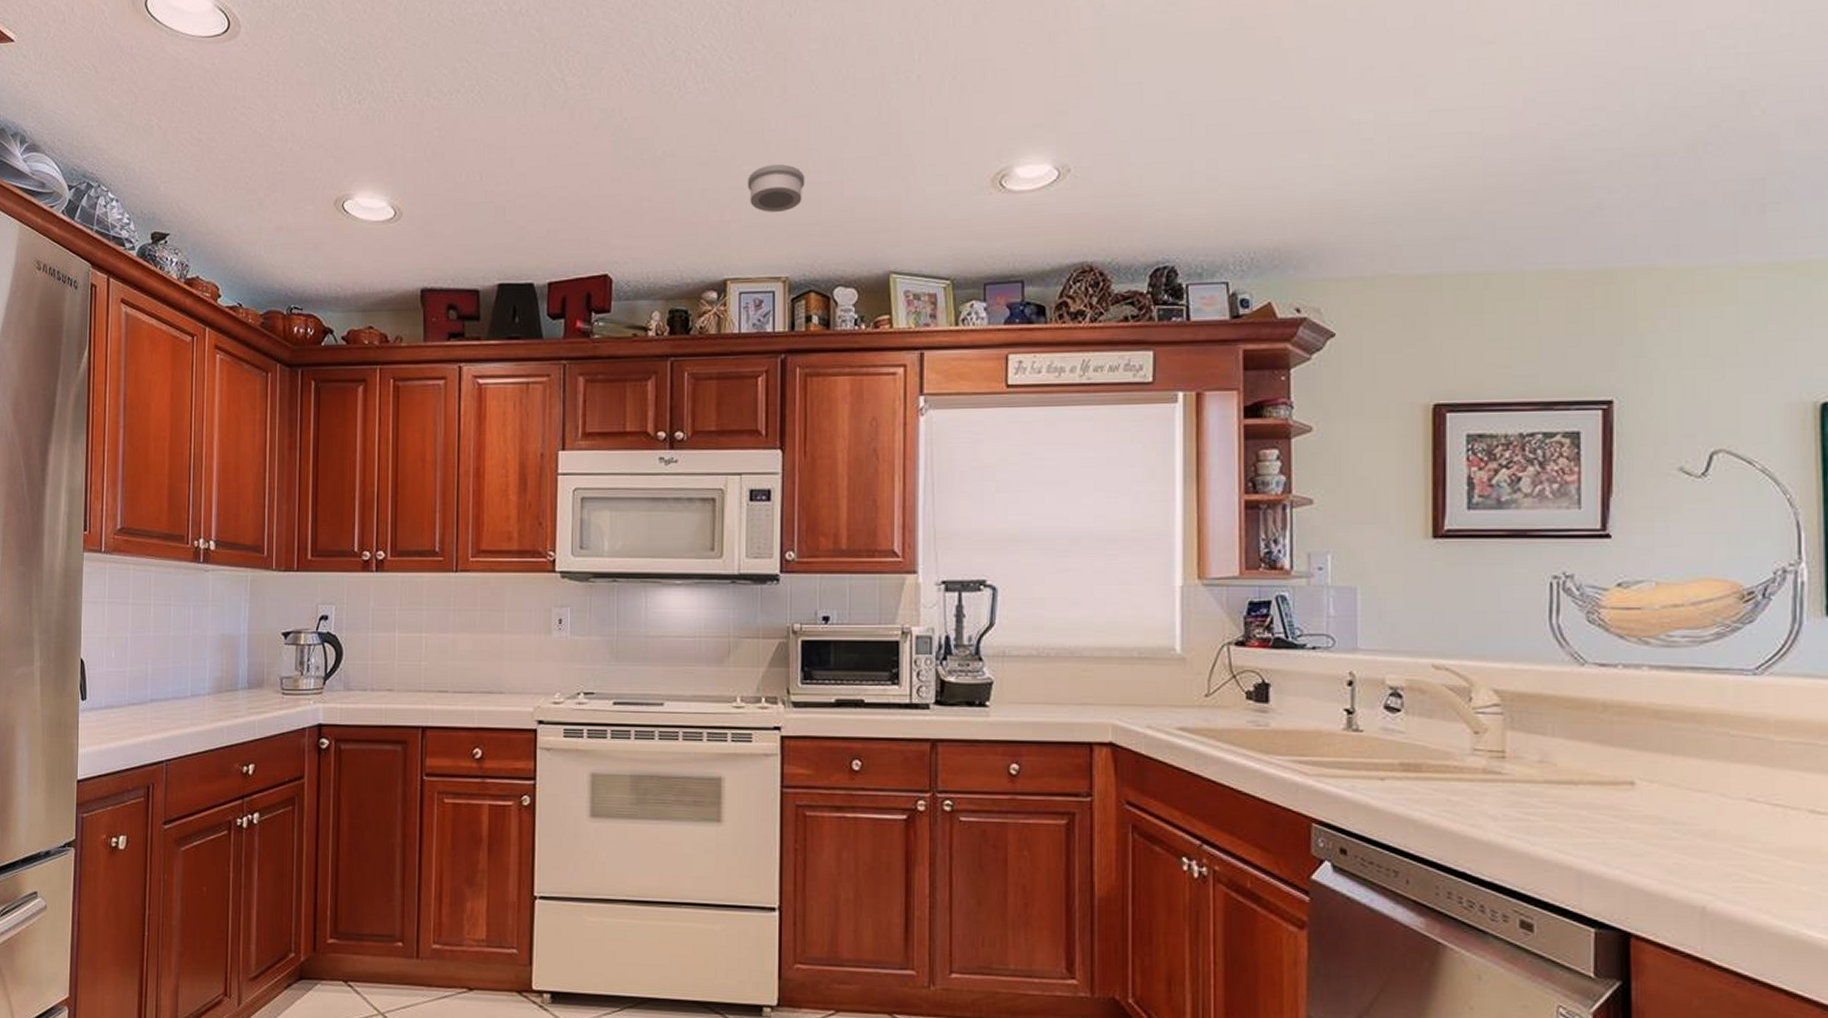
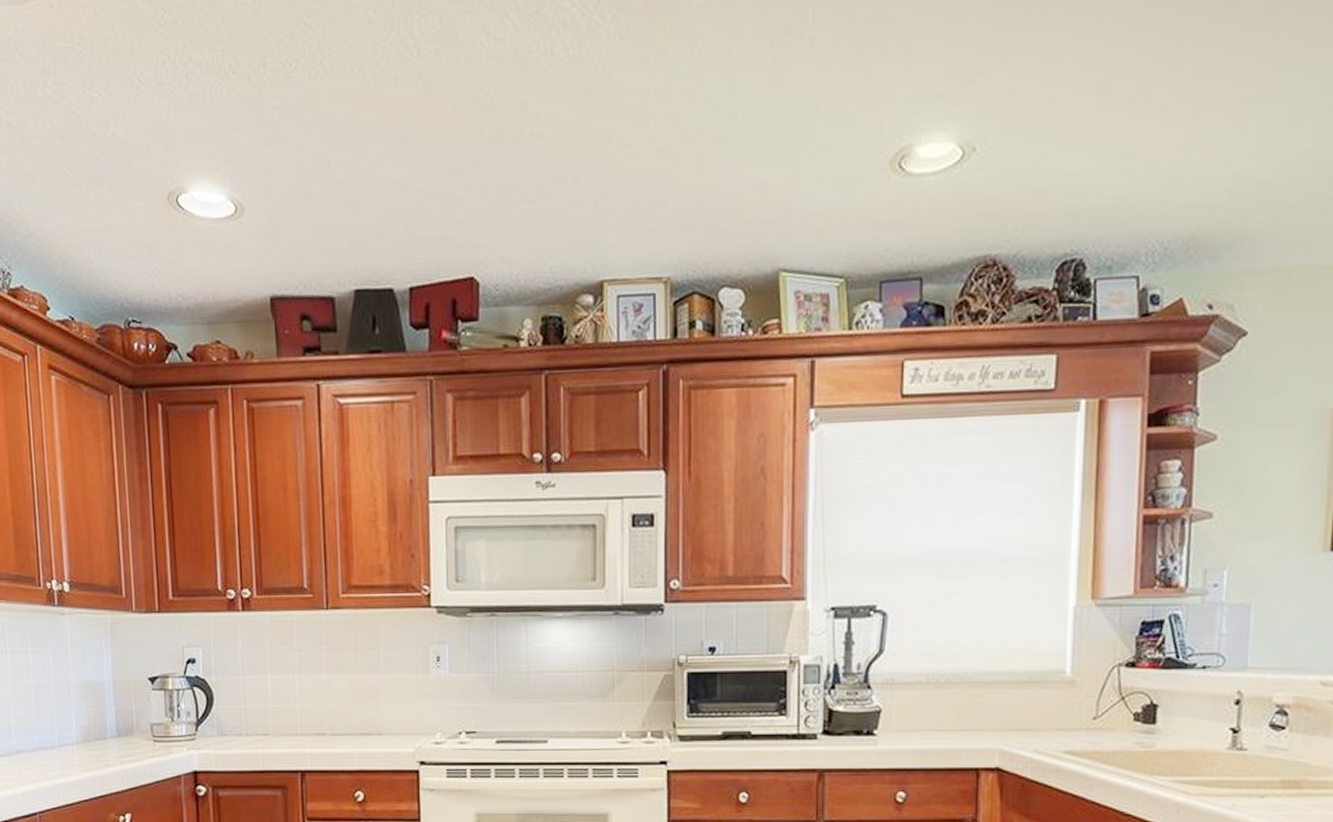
smoke detector: present [747,163,805,212] -> none [624,144,687,202]

